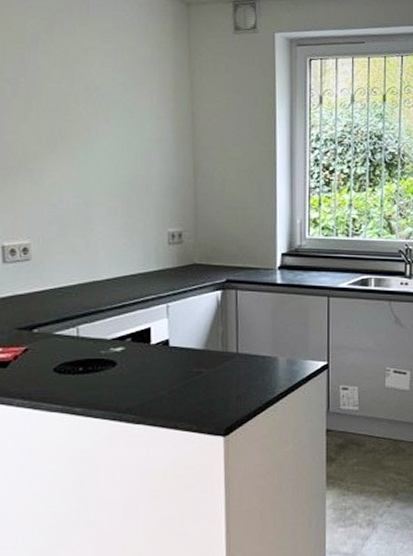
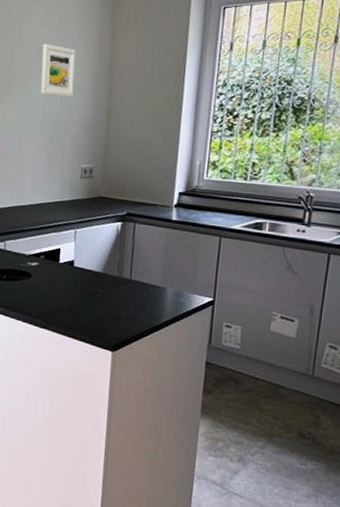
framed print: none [106,88,150,151] -> present [40,43,76,97]

